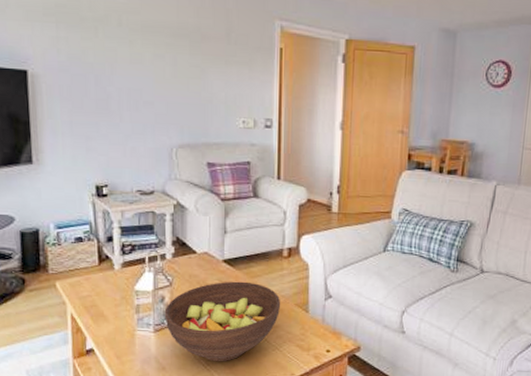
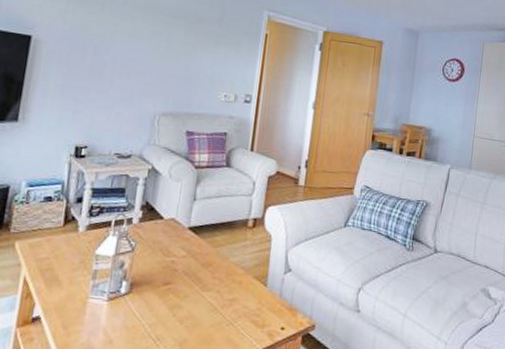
fruit bowl: present [164,281,281,362] -> none [120,249,241,337]

